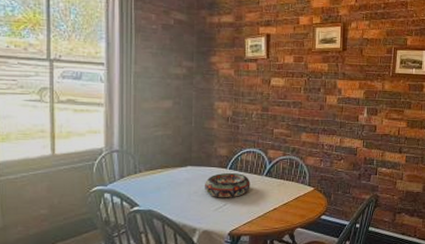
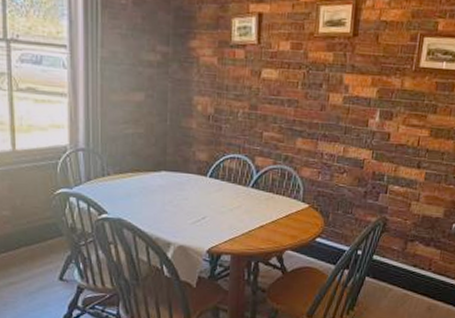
decorative bowl: present [205,172,251,198] -> none [181,181,234,211]

